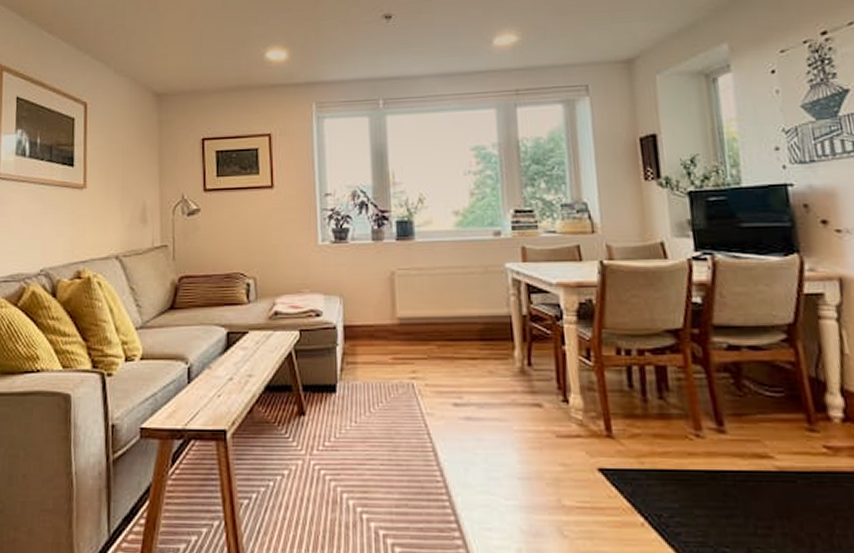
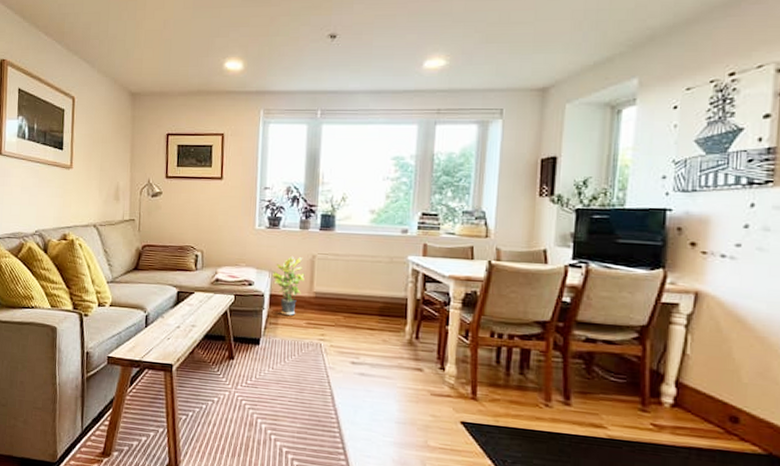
potted plant: none [344,274,384,350] -> present [272,255,305,315]

